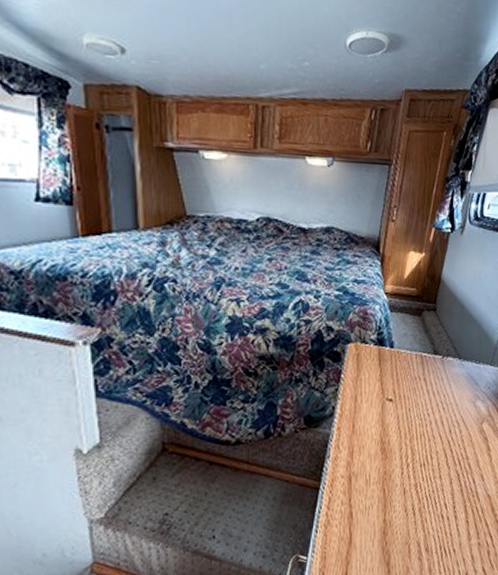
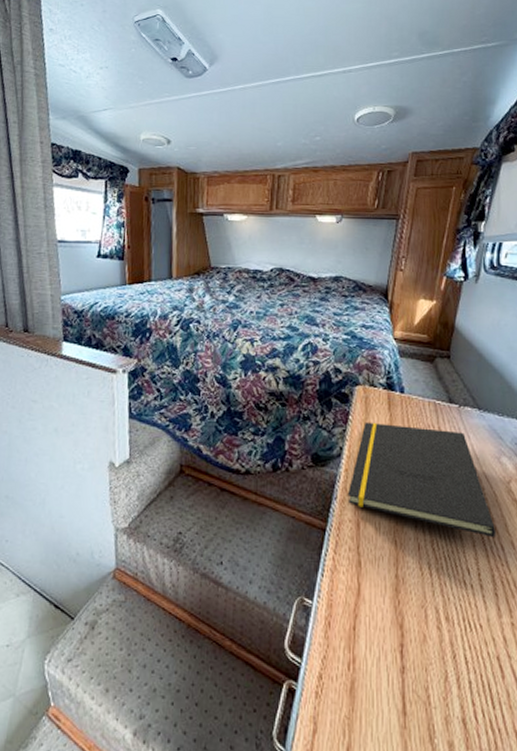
notepad: none [340,378,470,474] -> present [347,421,497,538]

